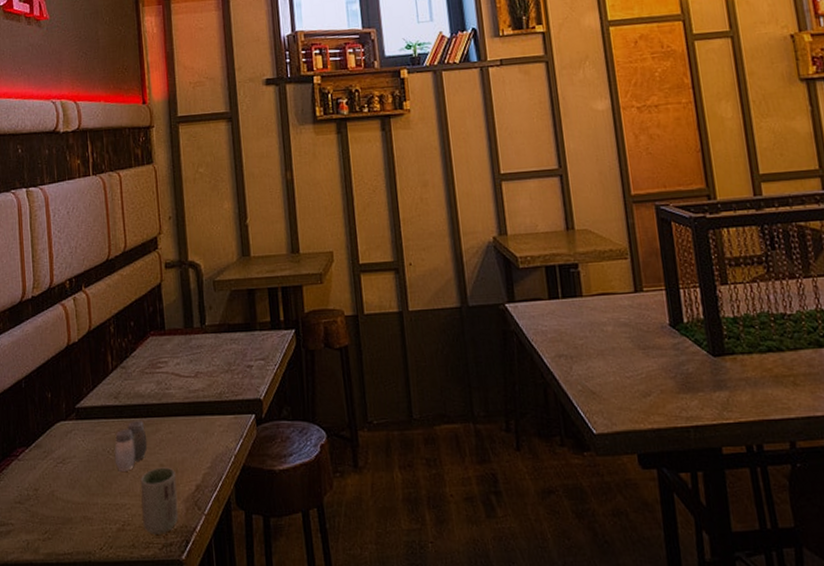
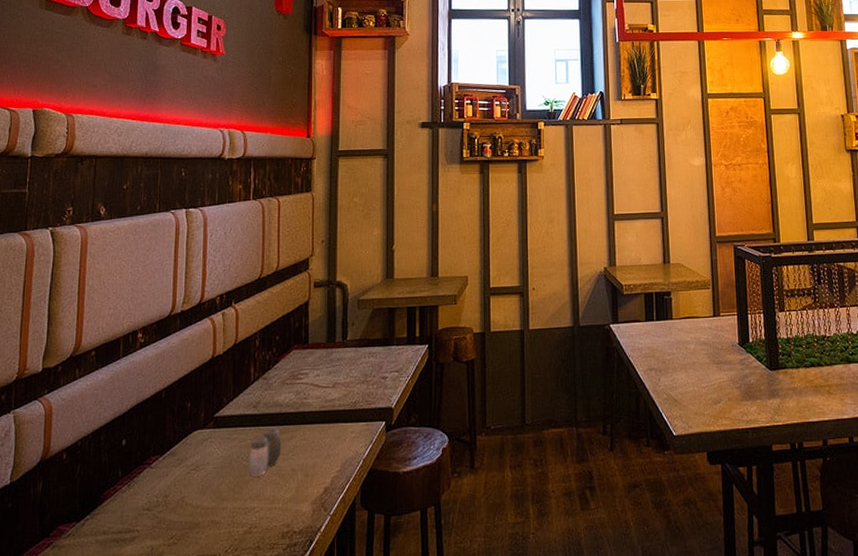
cup: present [140,467,179,535] -> none [270,471,306,536]

